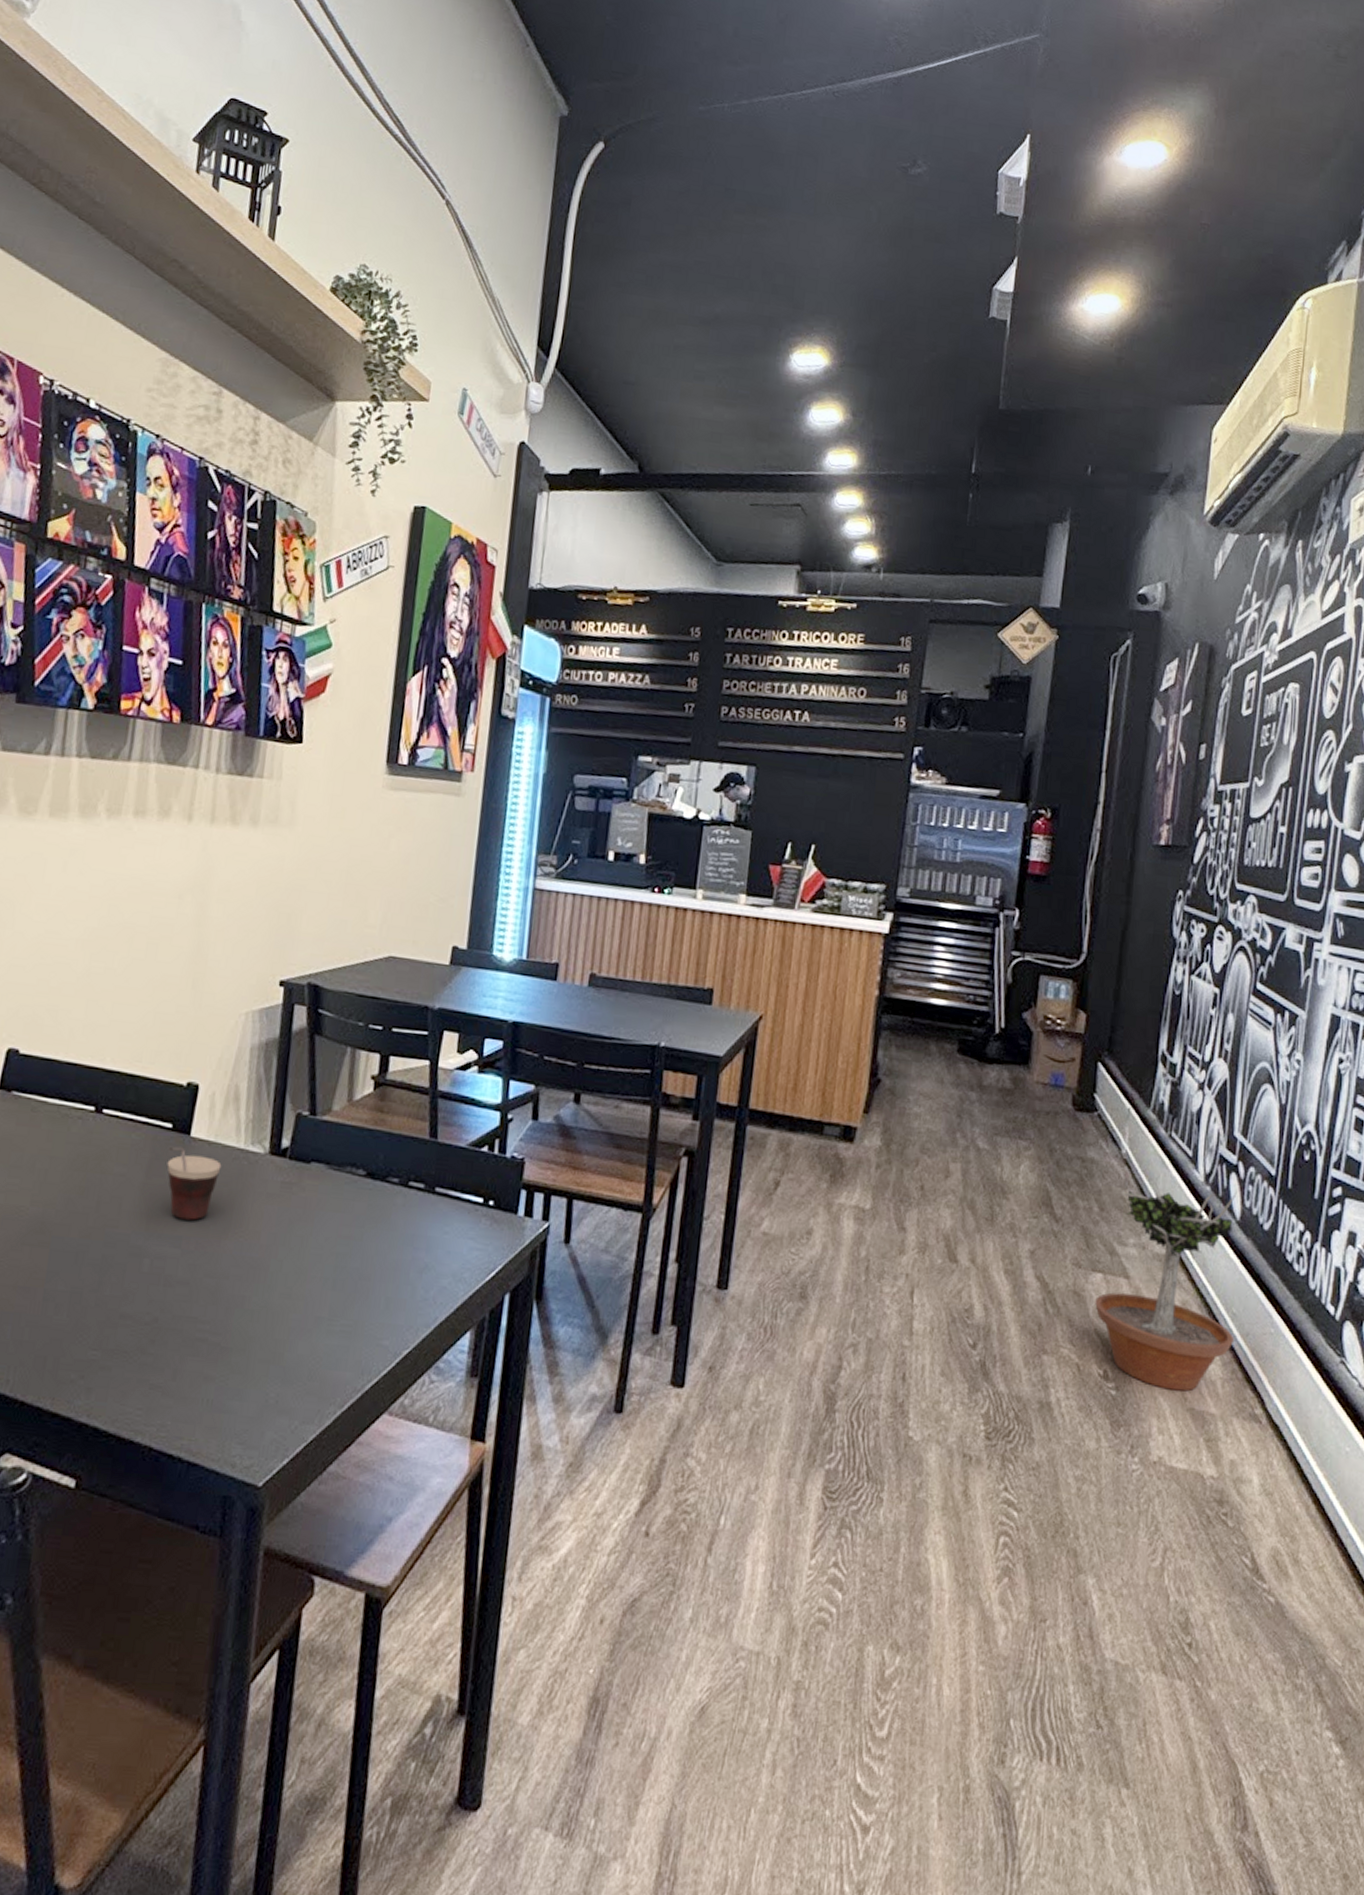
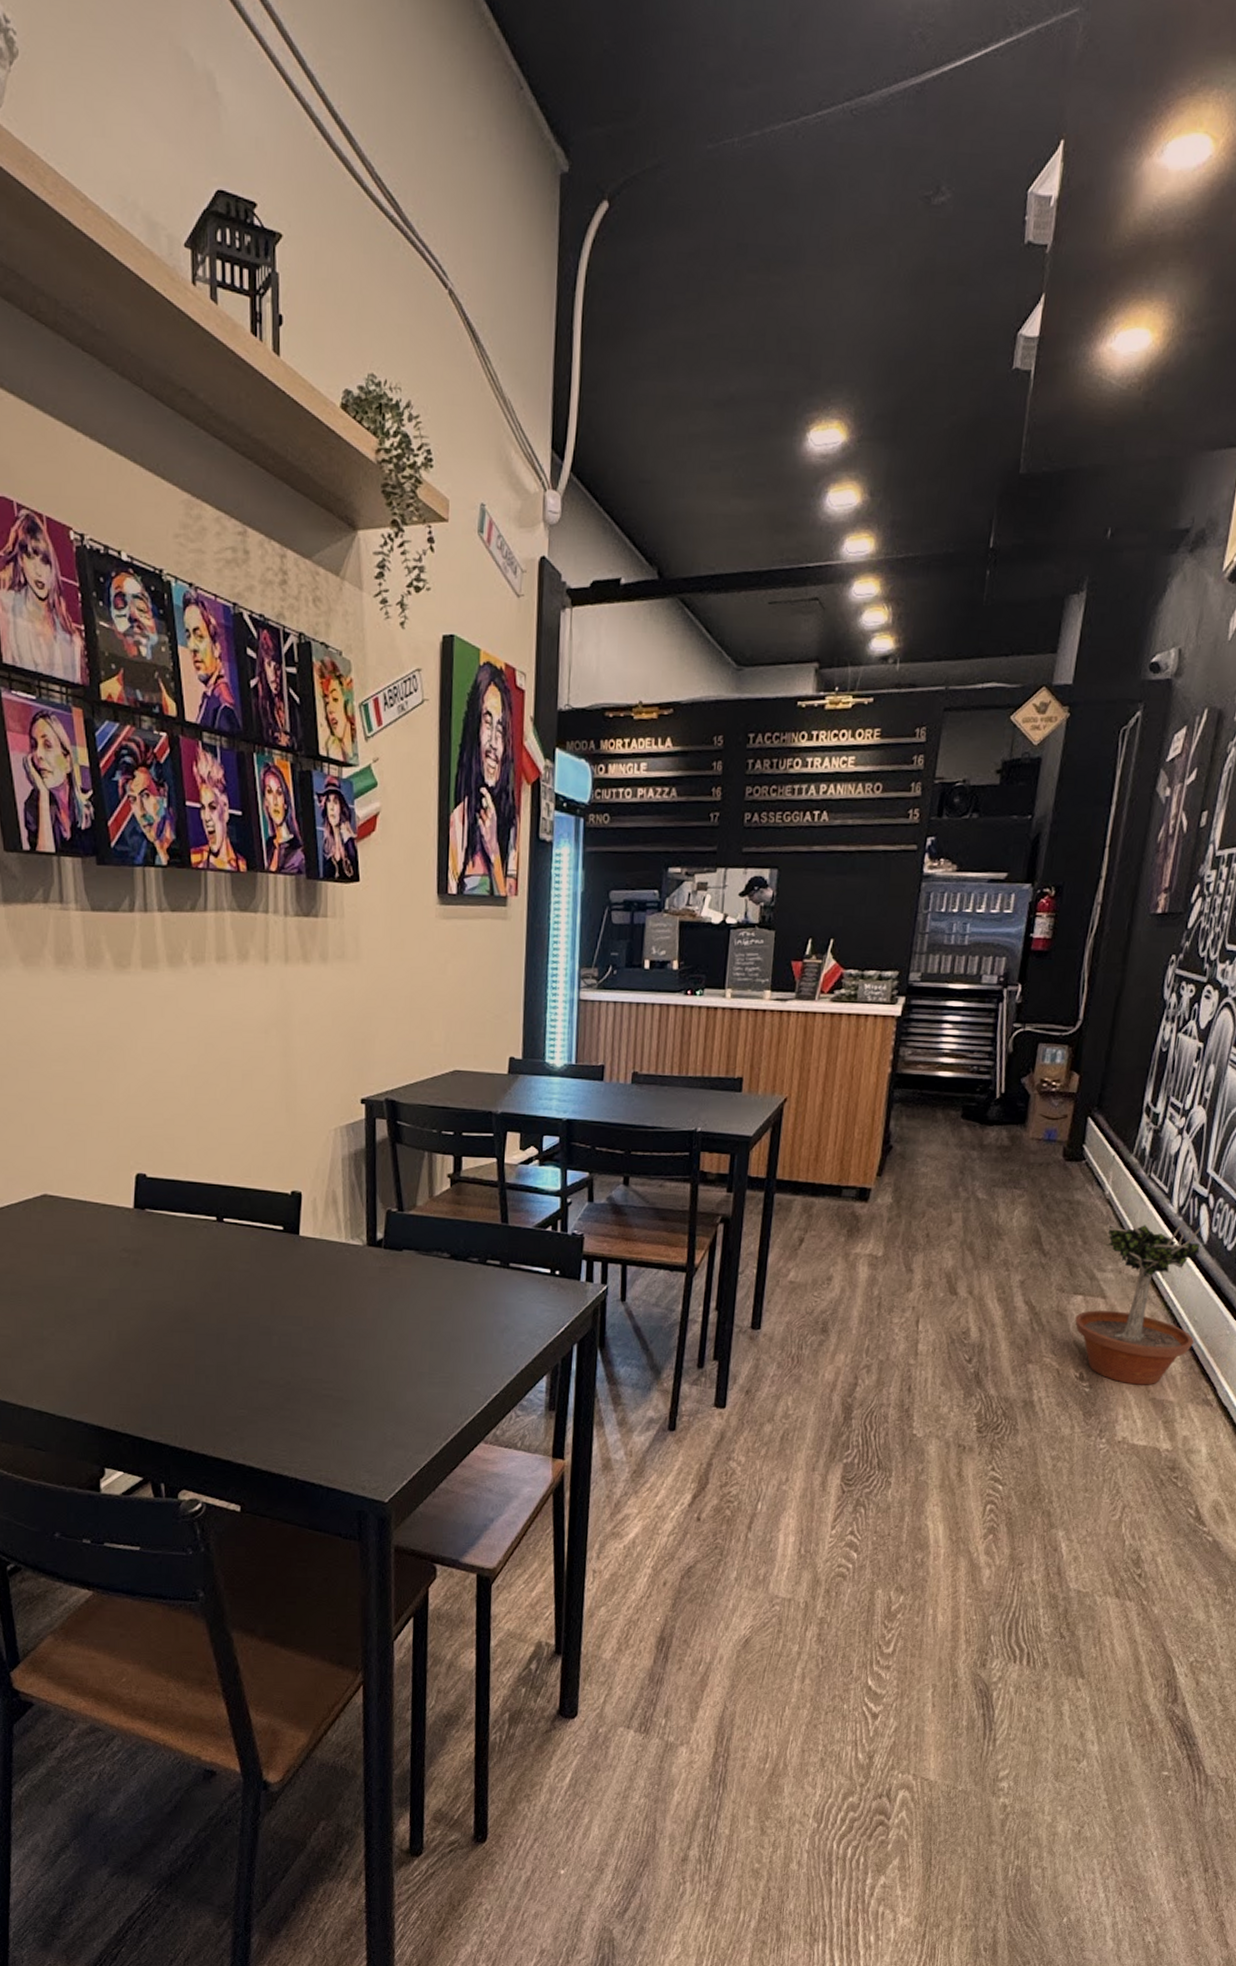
cup: present [167,1146,222,1220] -> none [282,1245,328,1303]

